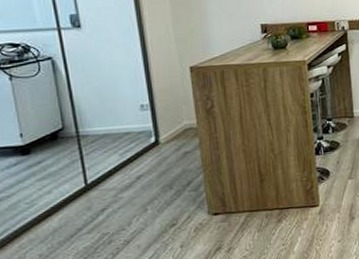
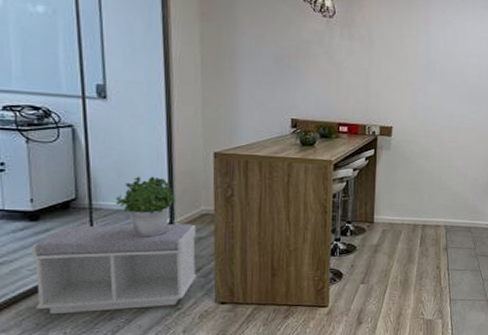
bench: none [27,140,187,245] -> present [32,224,197,315]
potted plant: none [100,97,159,159] -> present [115,176,176,237]

